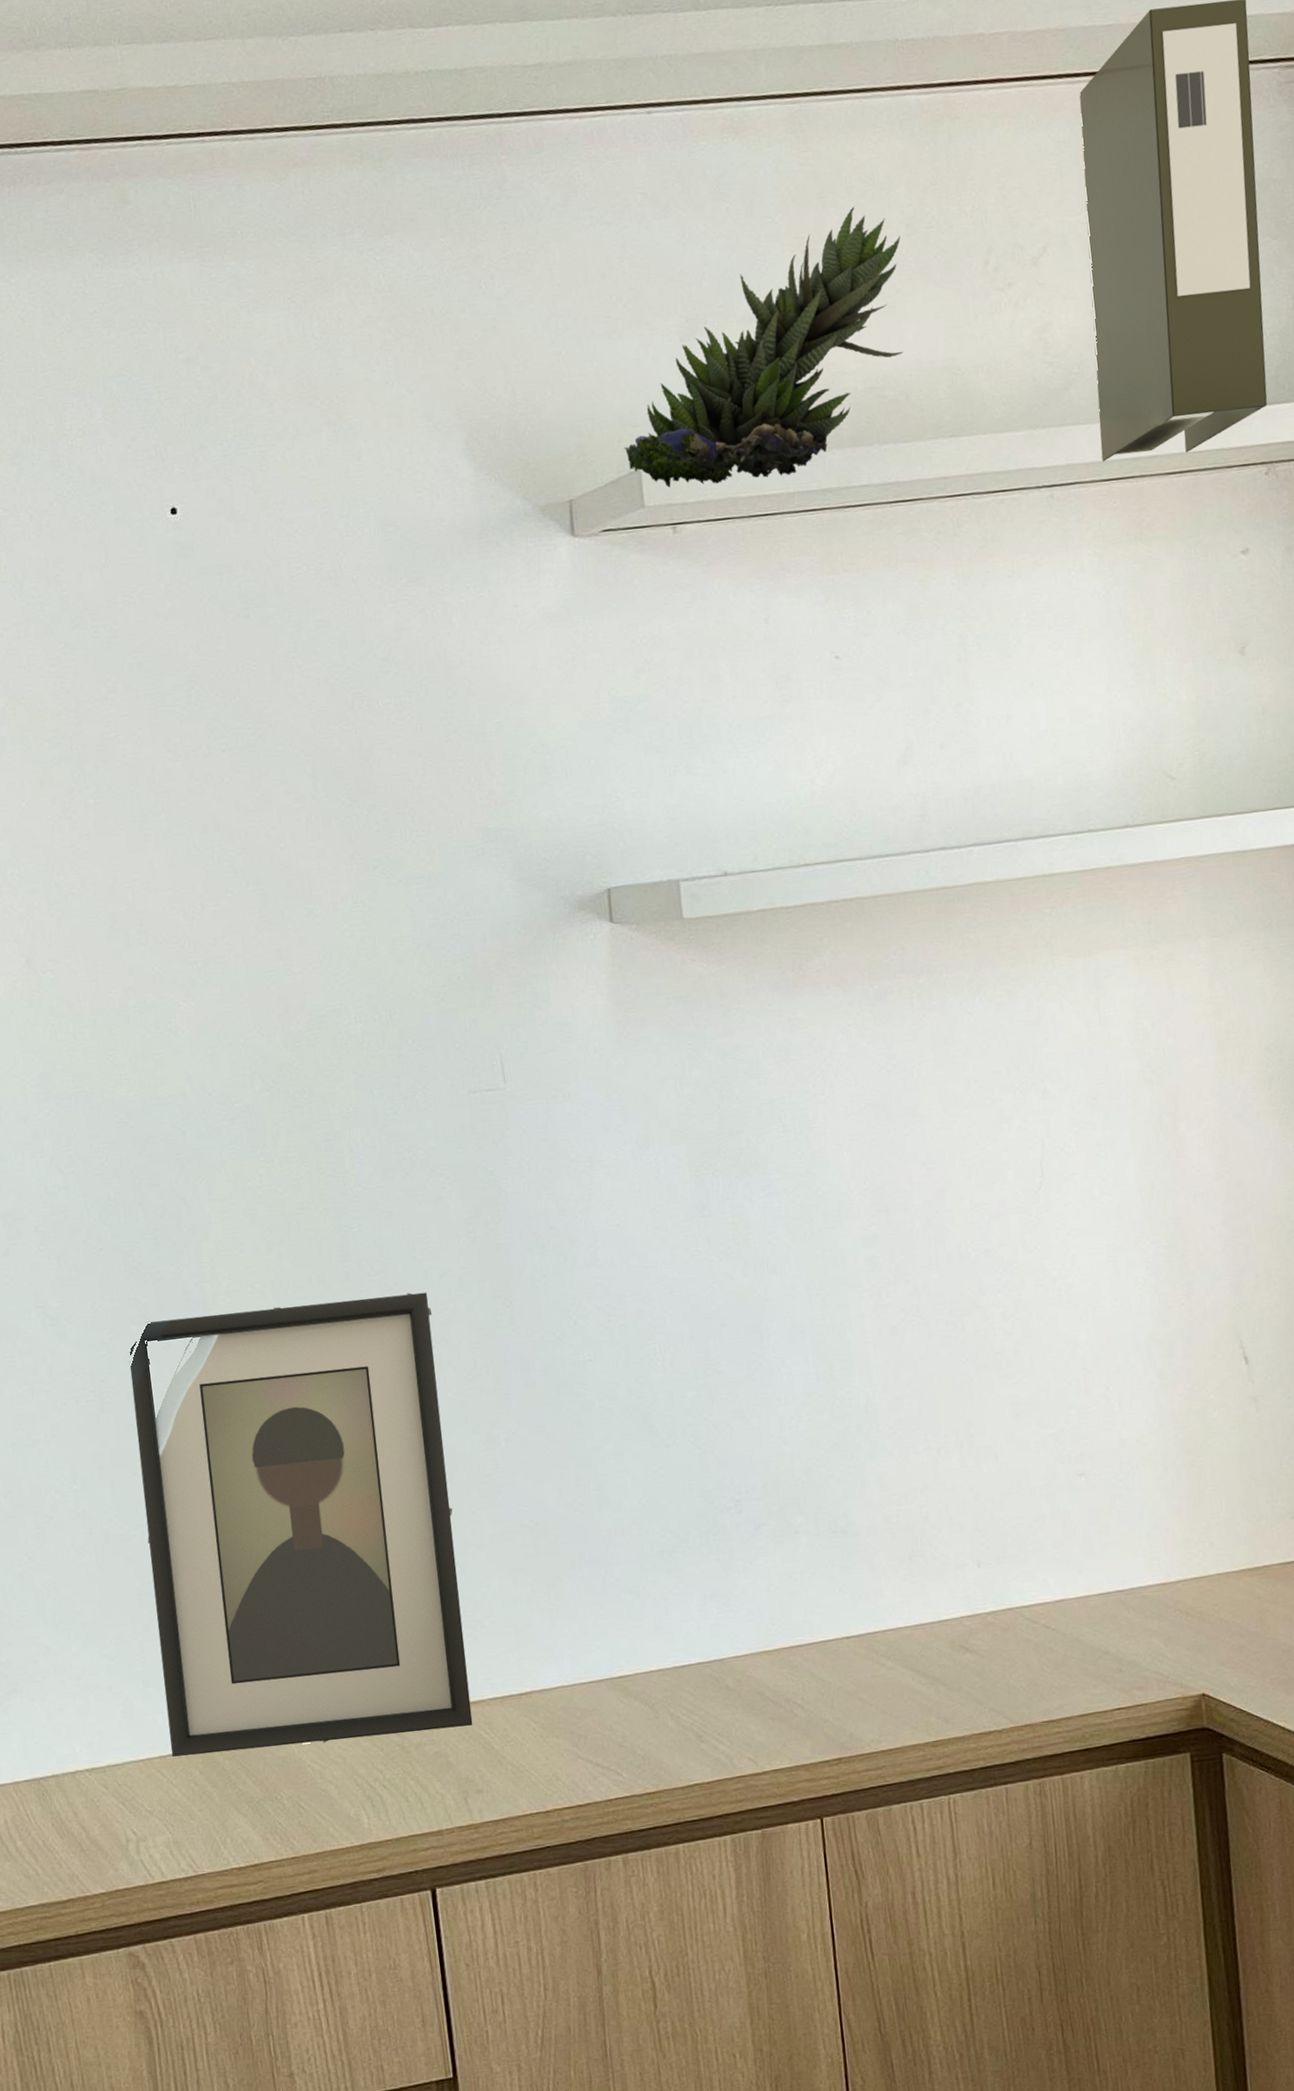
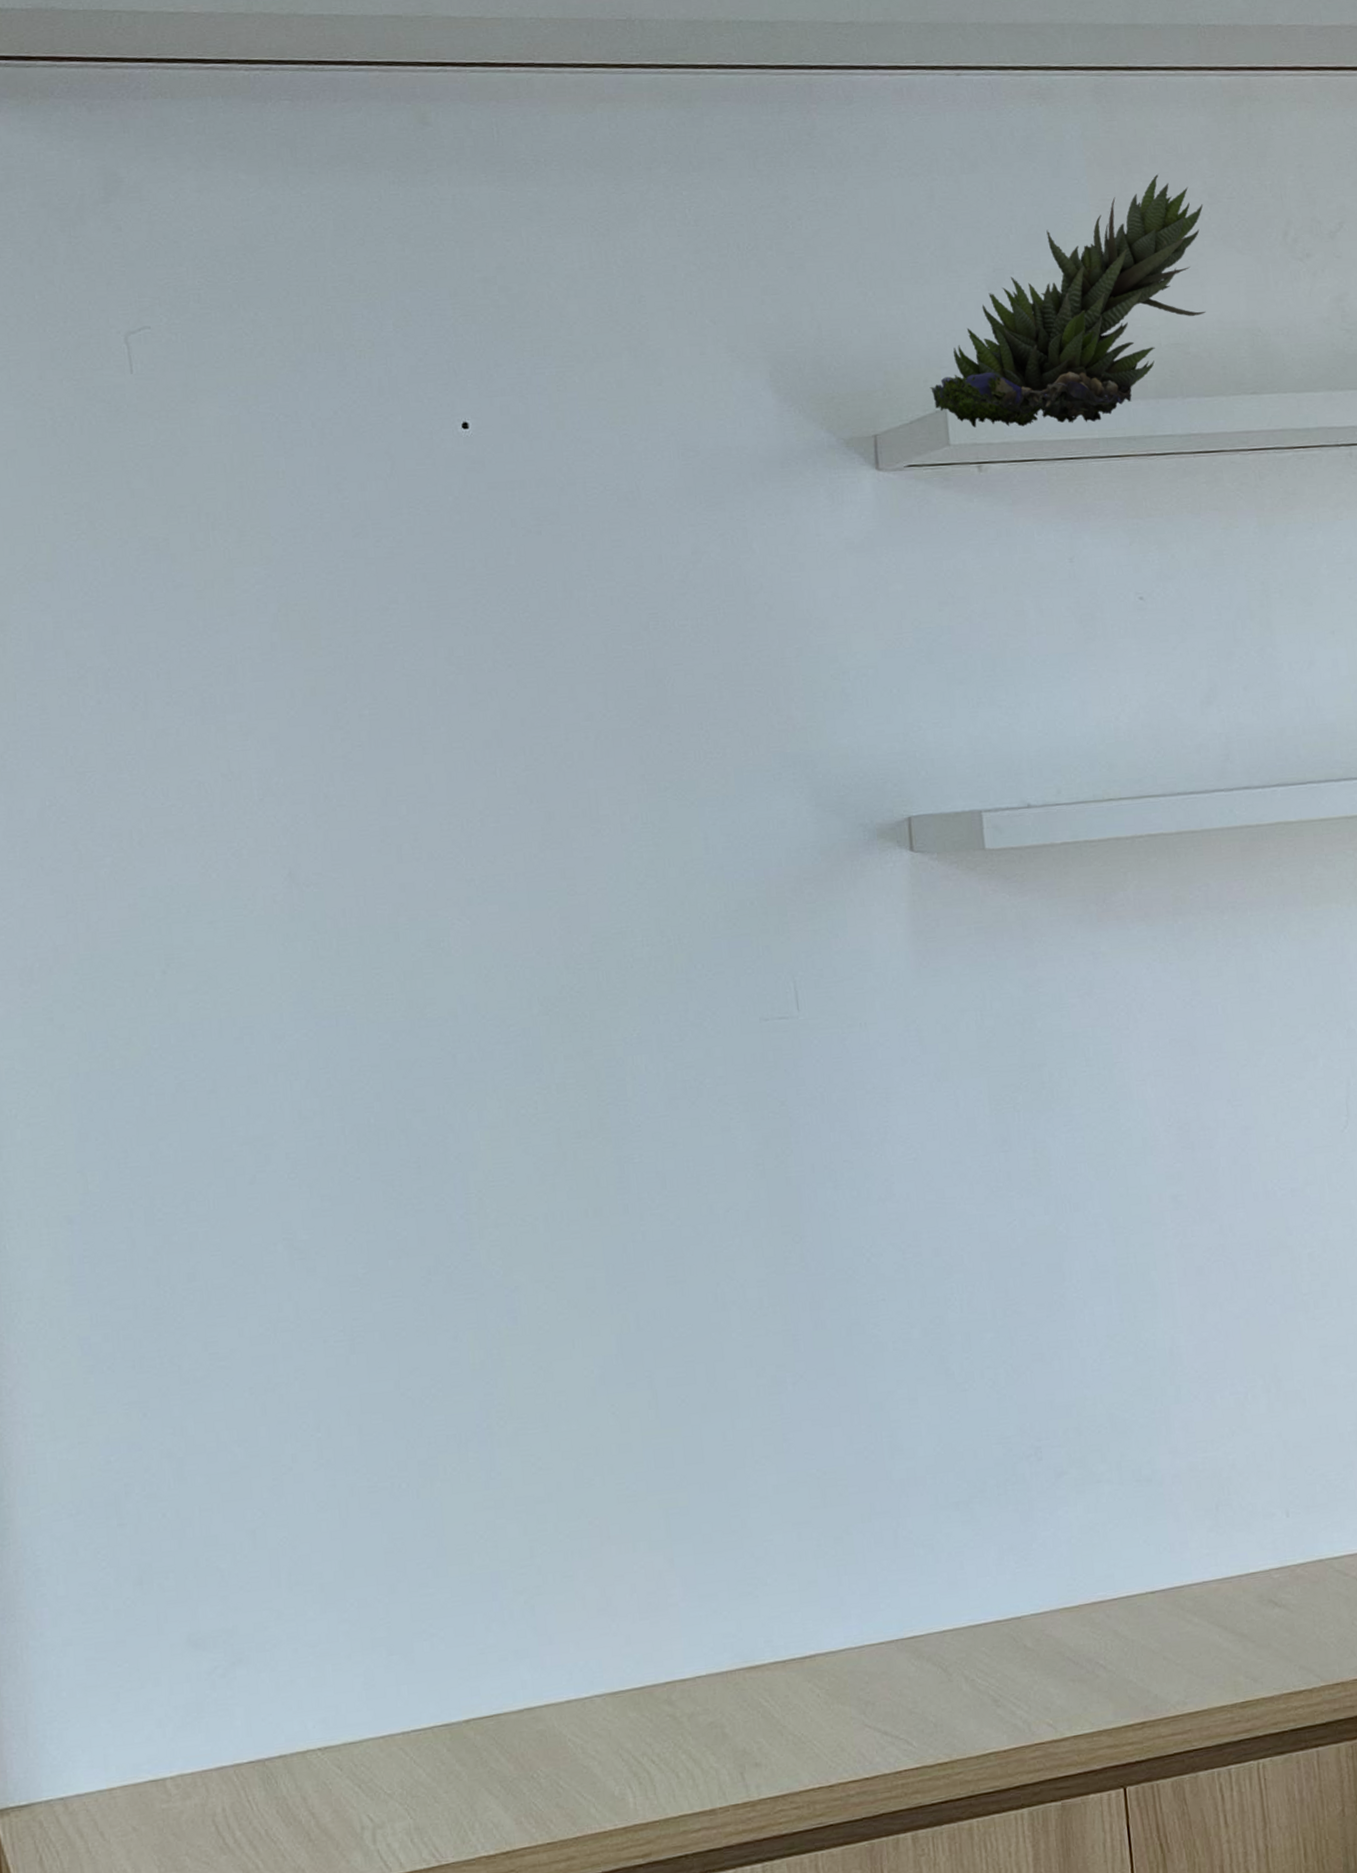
picture frame: present [129,1292,473,1757] -> none [384,1226,752,1733]

